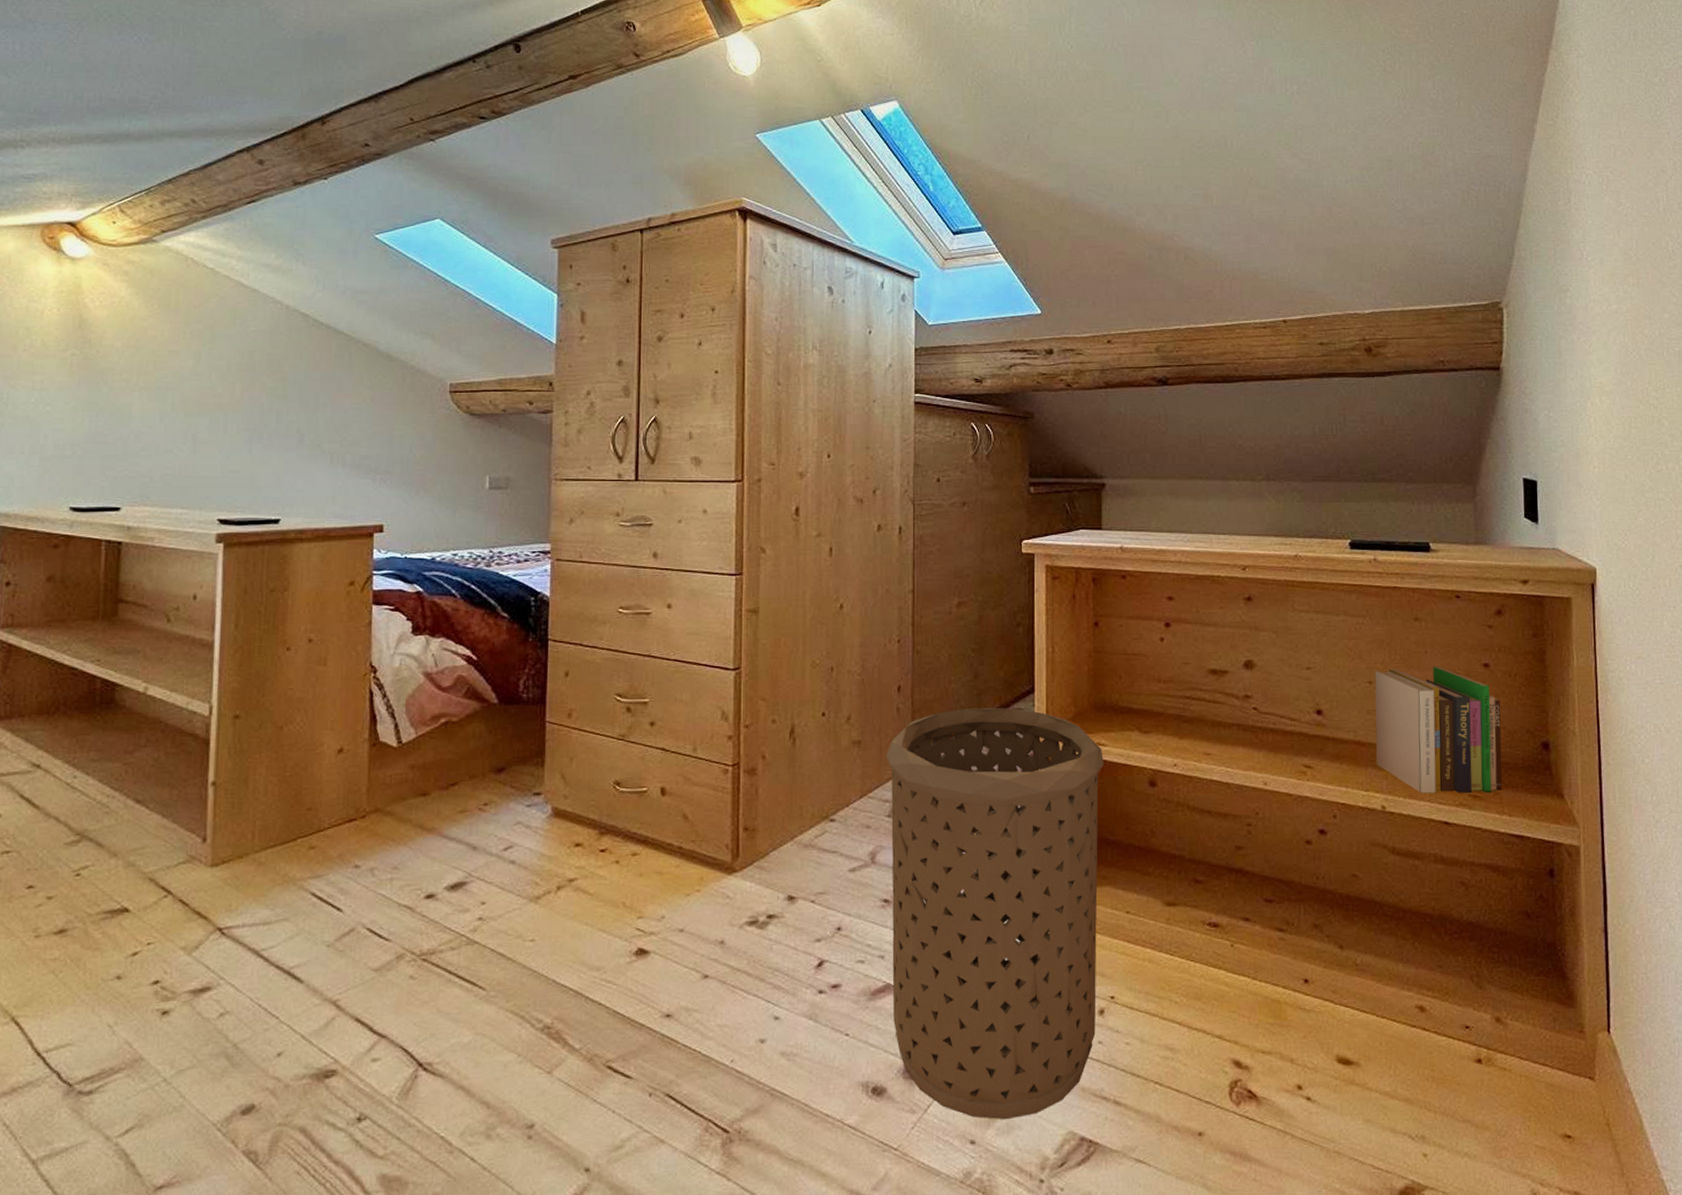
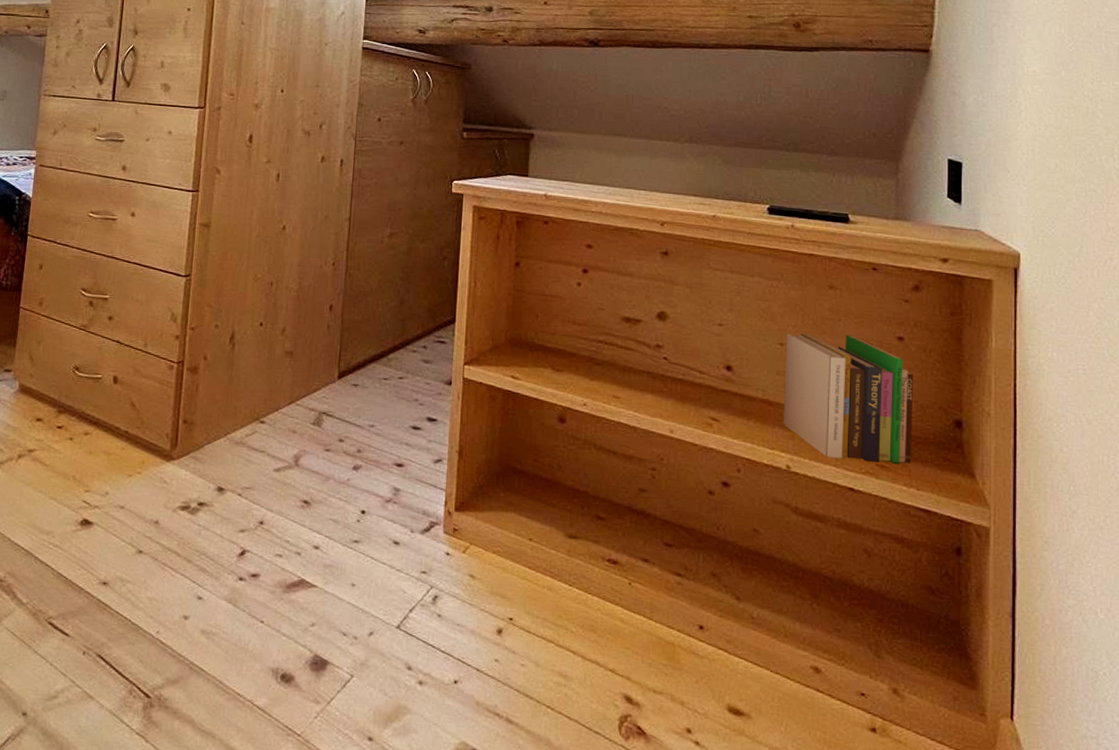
laundry basket: present [886,708,1104,1120] -> none [305,331,517,722]

